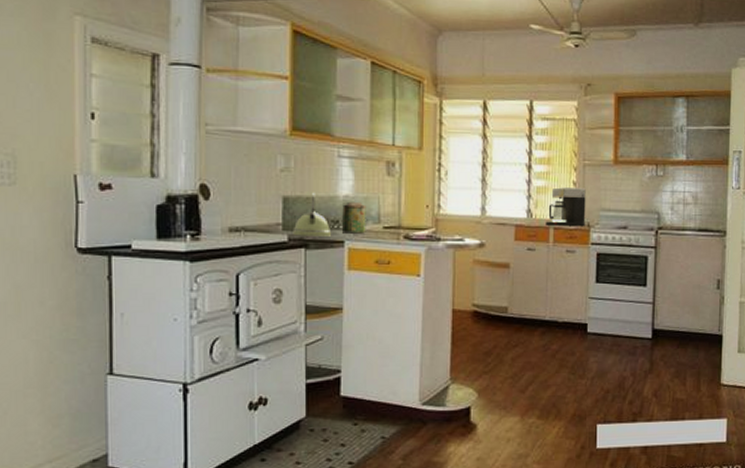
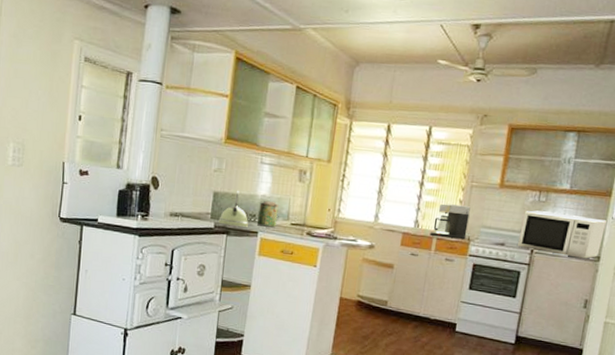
microwave: none [641,186,727,235] -> present [518,210,606,259]

